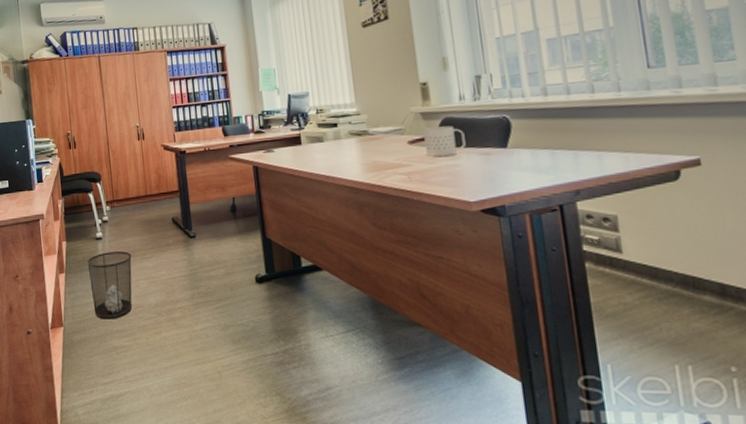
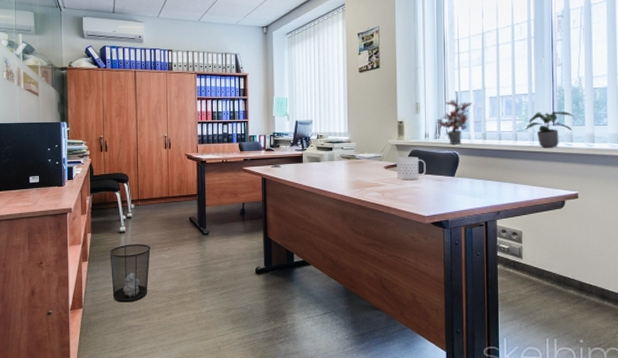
potted plant: none [472,36,523,106] -> present [436,91,473,145]
potted plant: none [605,47,681,100] -> present [525,111,574,148]

